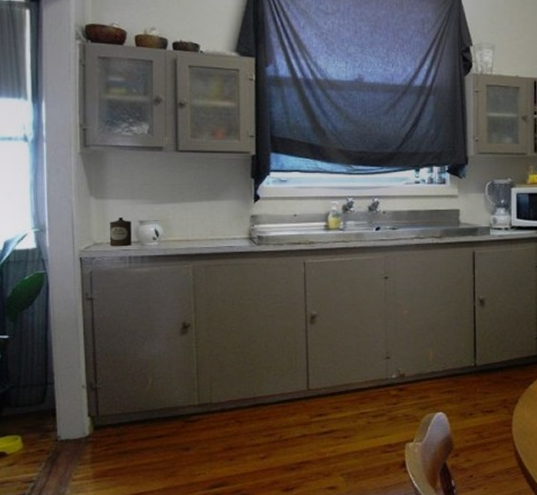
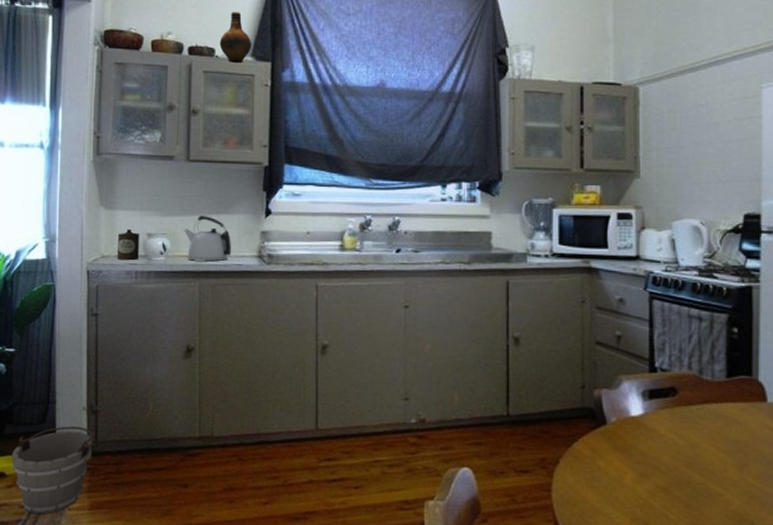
bucket: none [11,404,95,488] -> present [11,426,94,515]
kettle: none [175,202,222,246] -> present [183,215,231,263]
ceramic jug: none [203,9,236,59] -> present [219,12,252,64]

